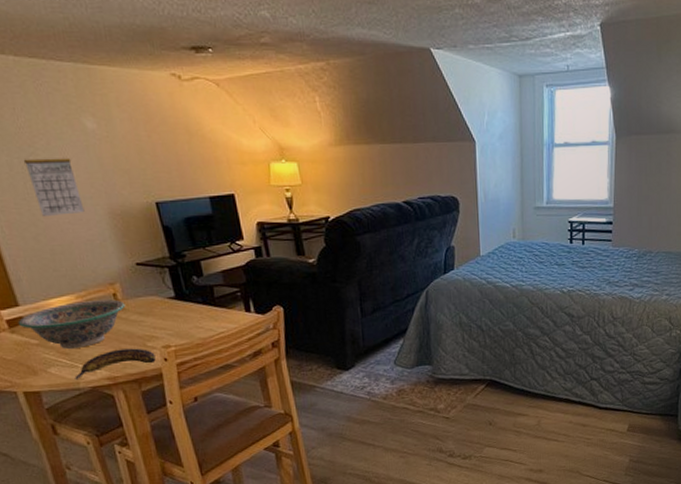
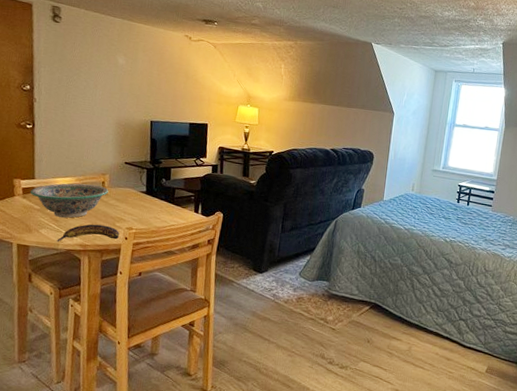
calendar: present [23,158,85,216] -> none [69,77,102,120]

